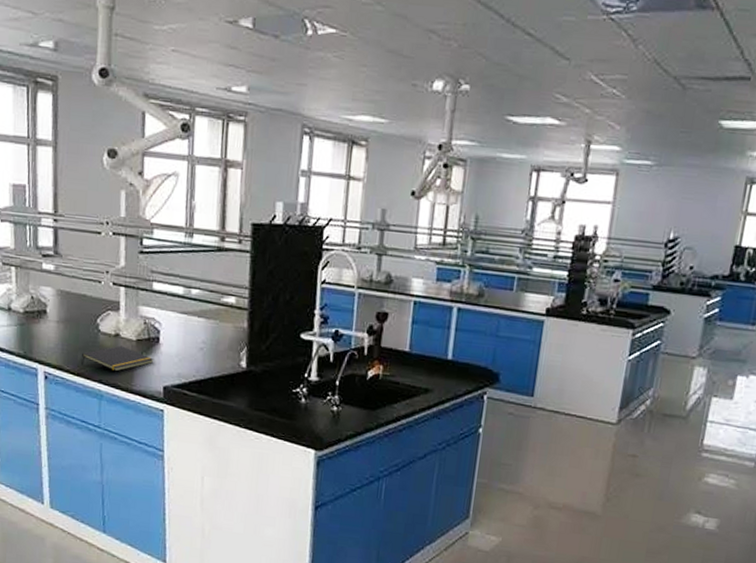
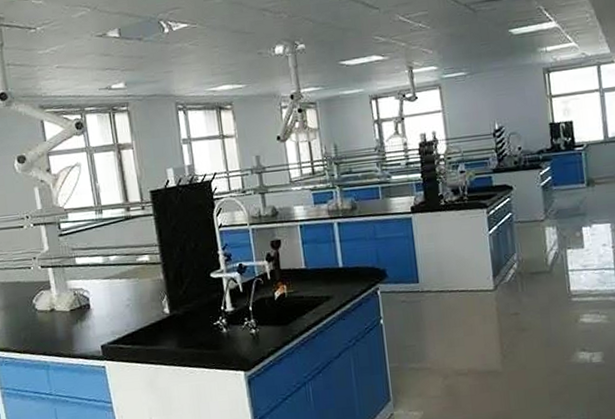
notepad: present [81,345,154,372] -> none [24,318,89,343]

